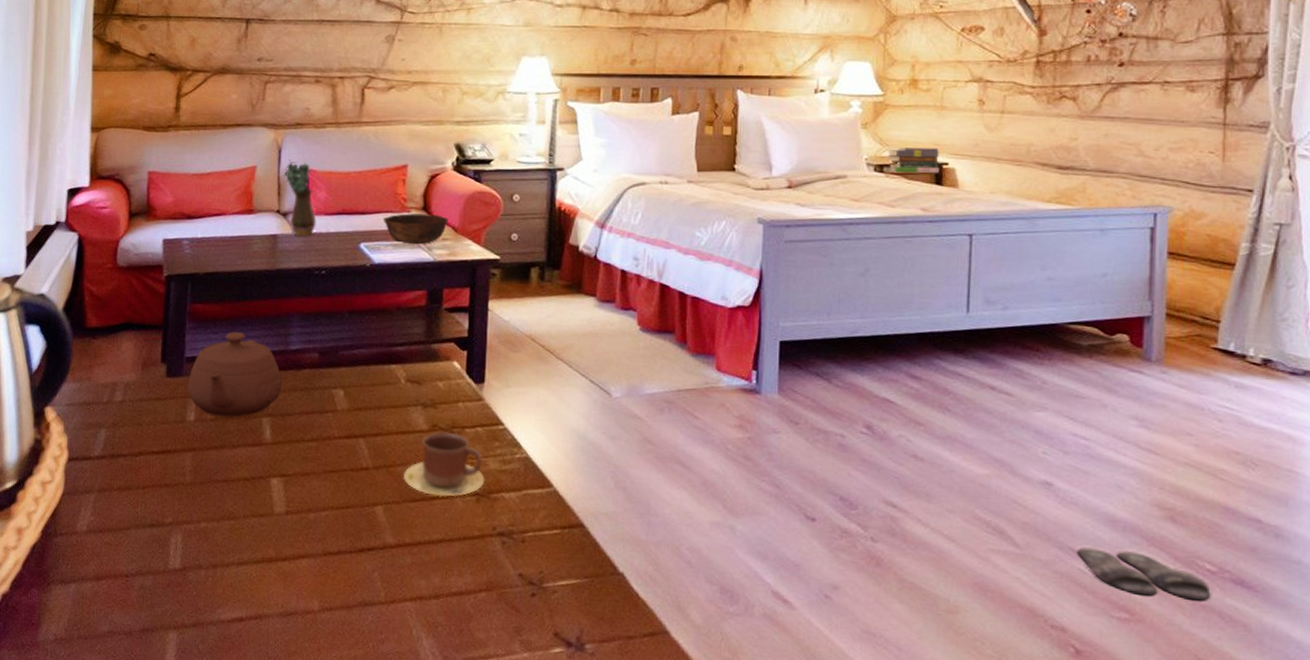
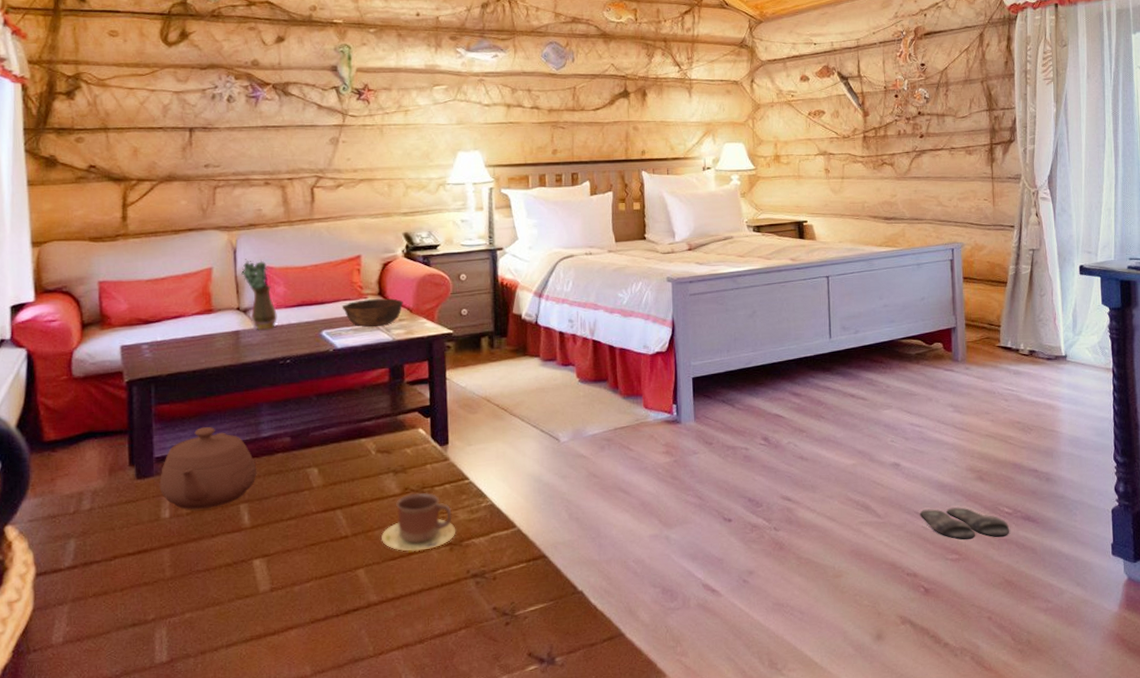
books: present [883,147,940,174] -> none [760,210,802,232]

